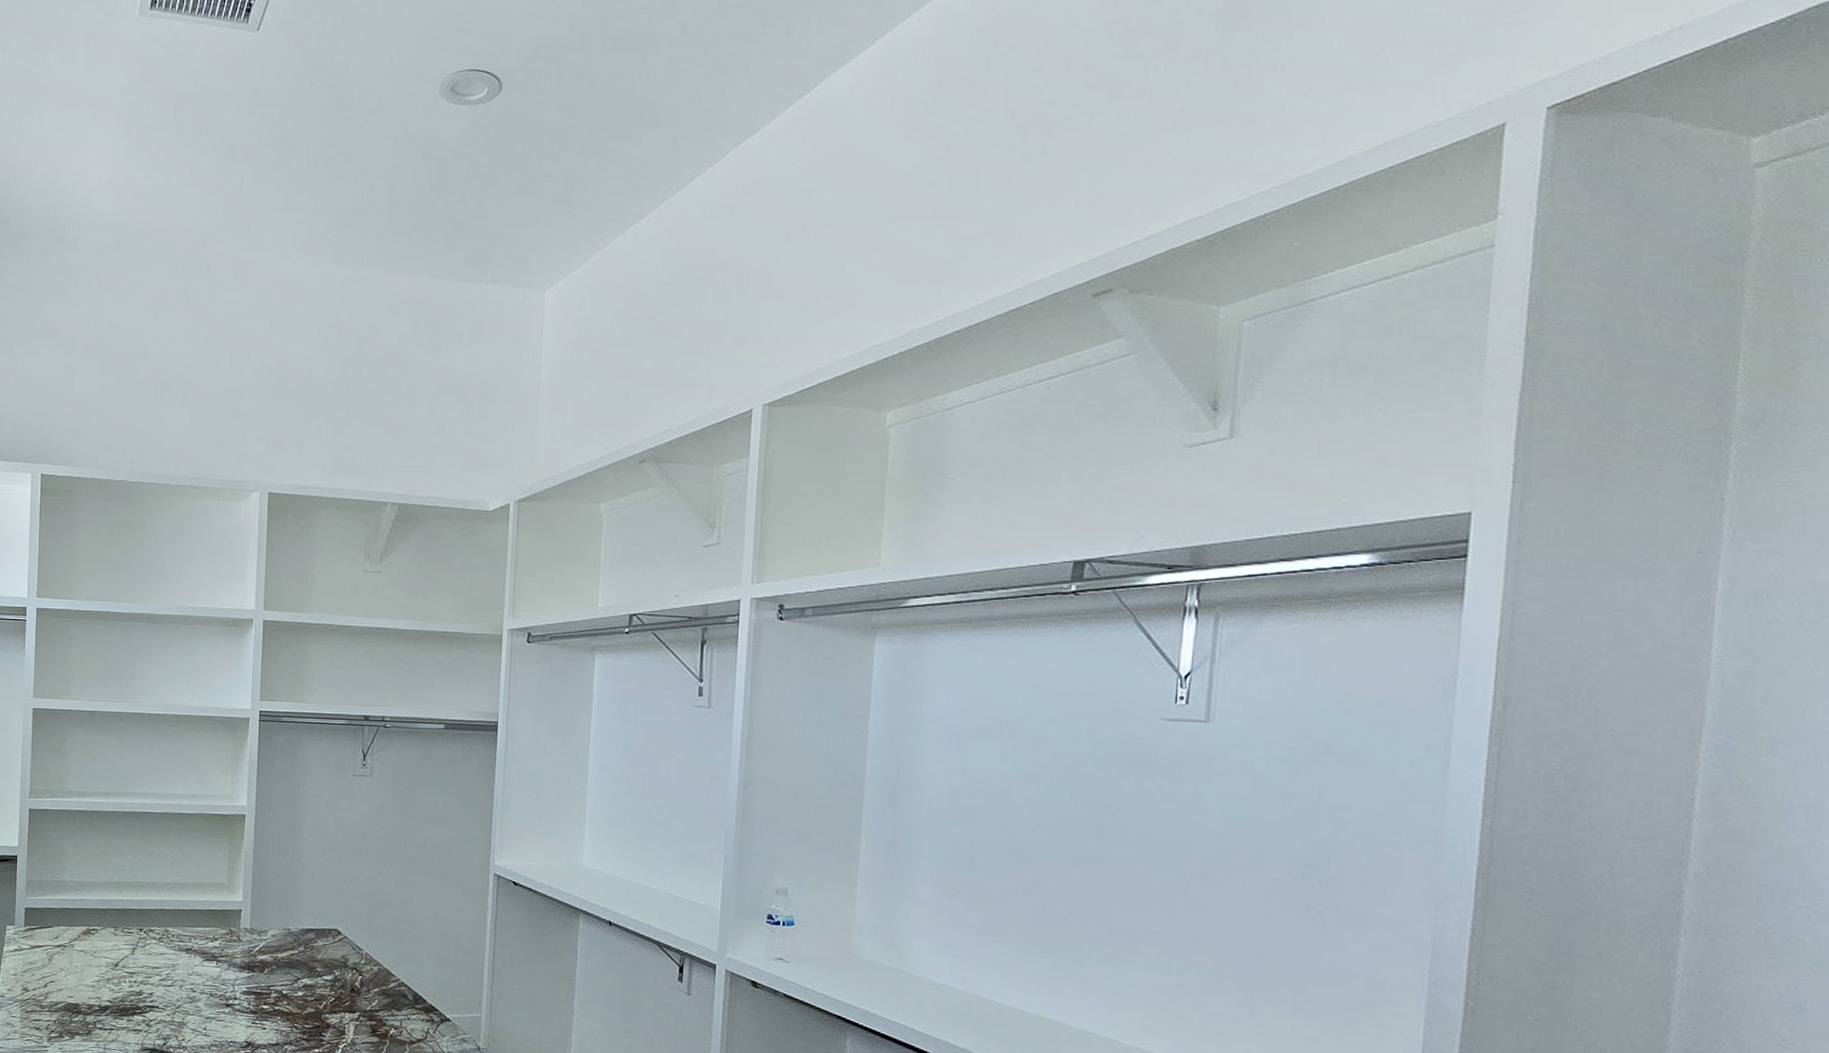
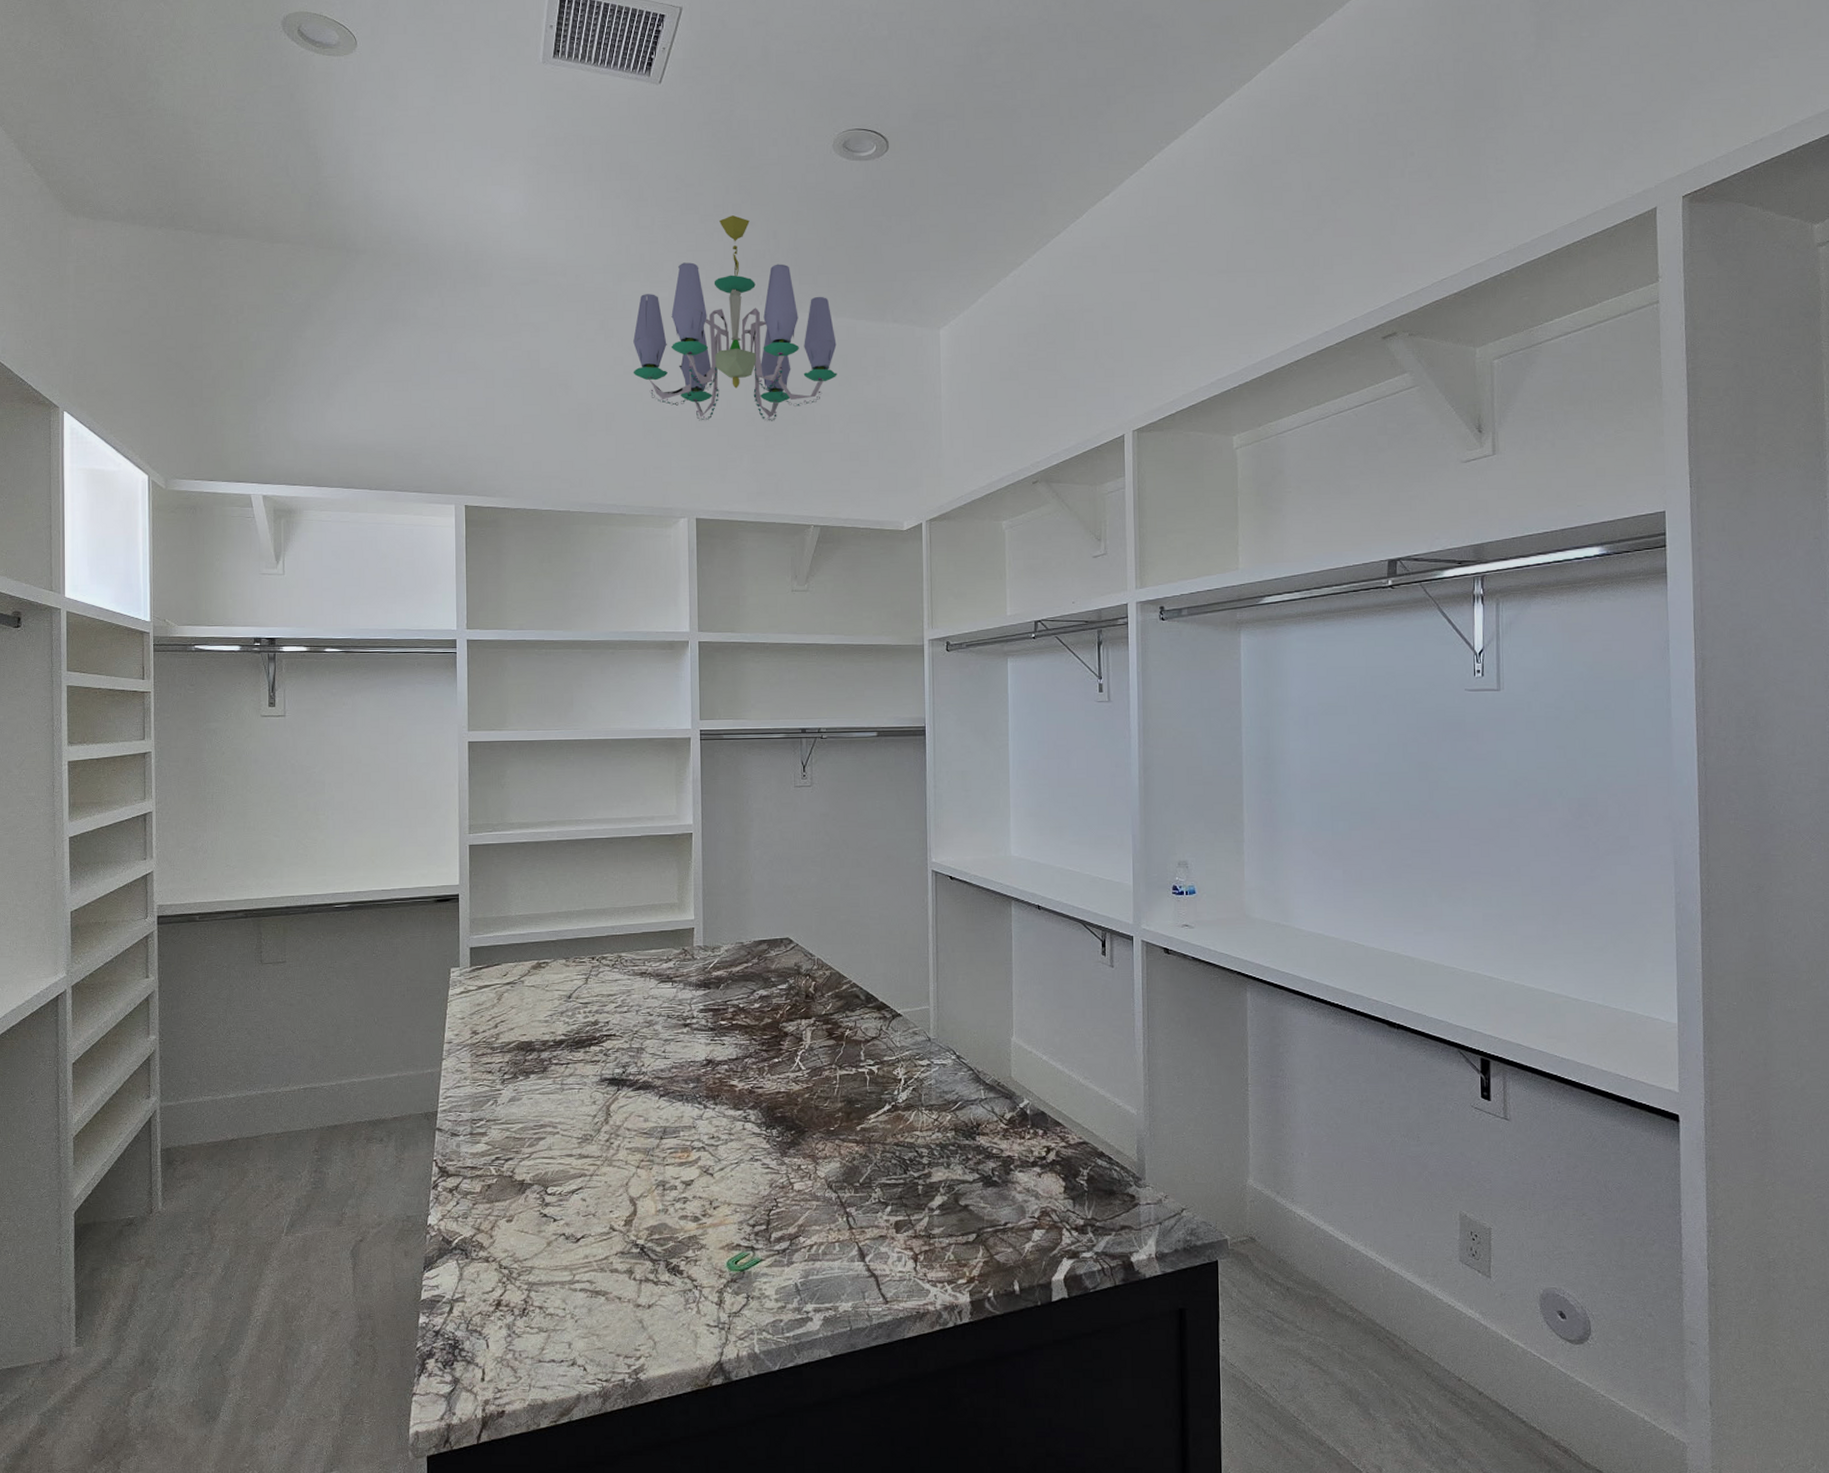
chandelier: none [212,170,429,392] -> present [633,215,837,421]

